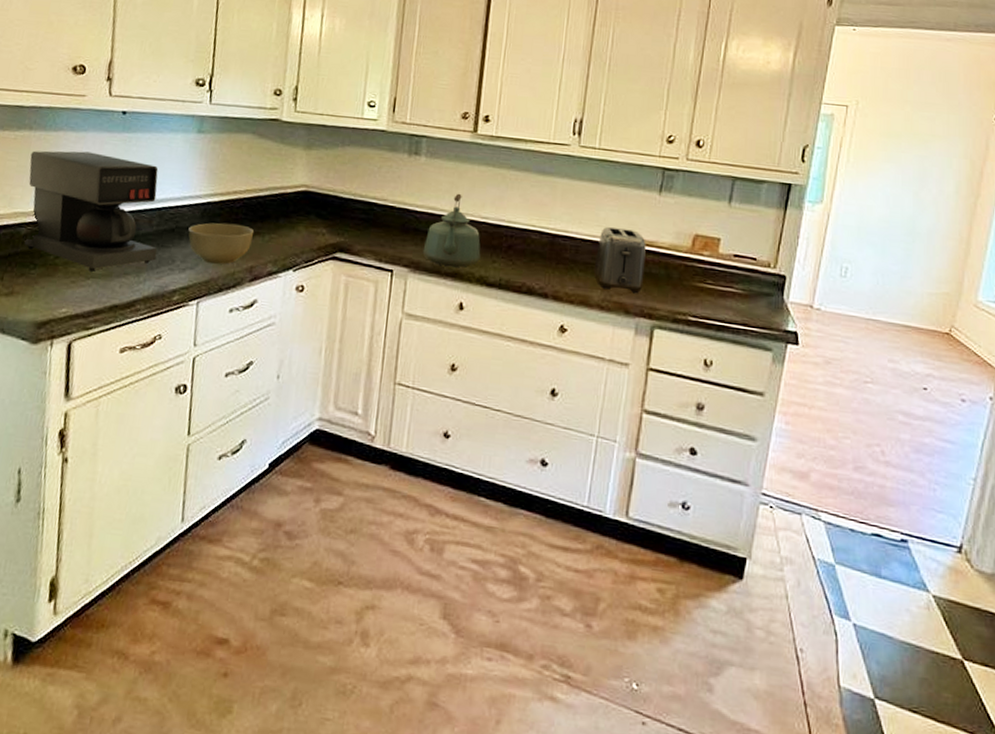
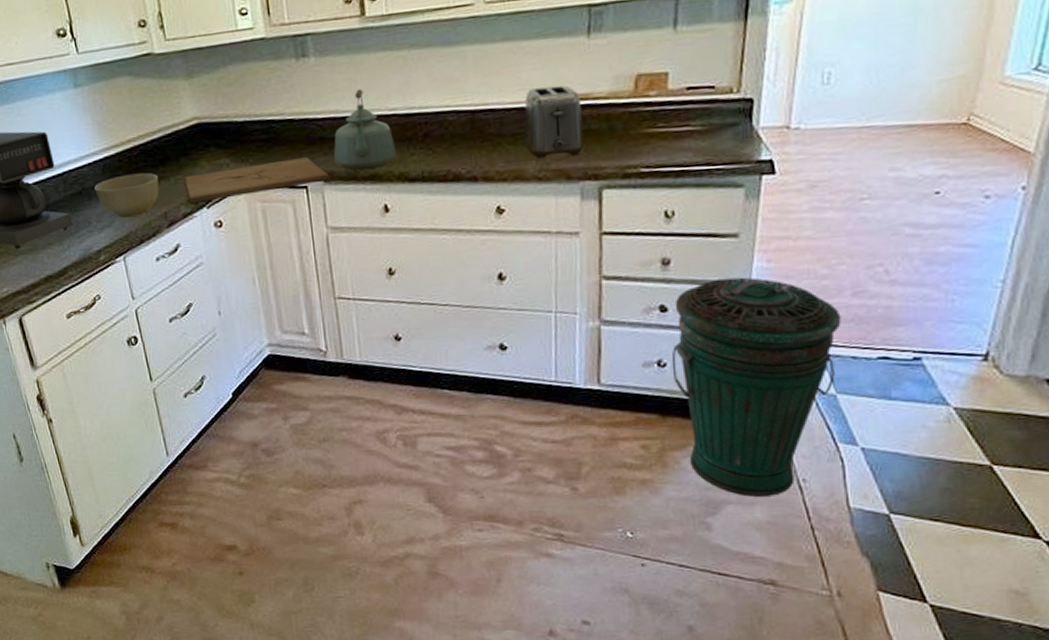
cutting board: none [276,237,416,270] -> present [184,157,330,204]
trash can: none [694,431,843,663] -> present [671,277,841,497]

